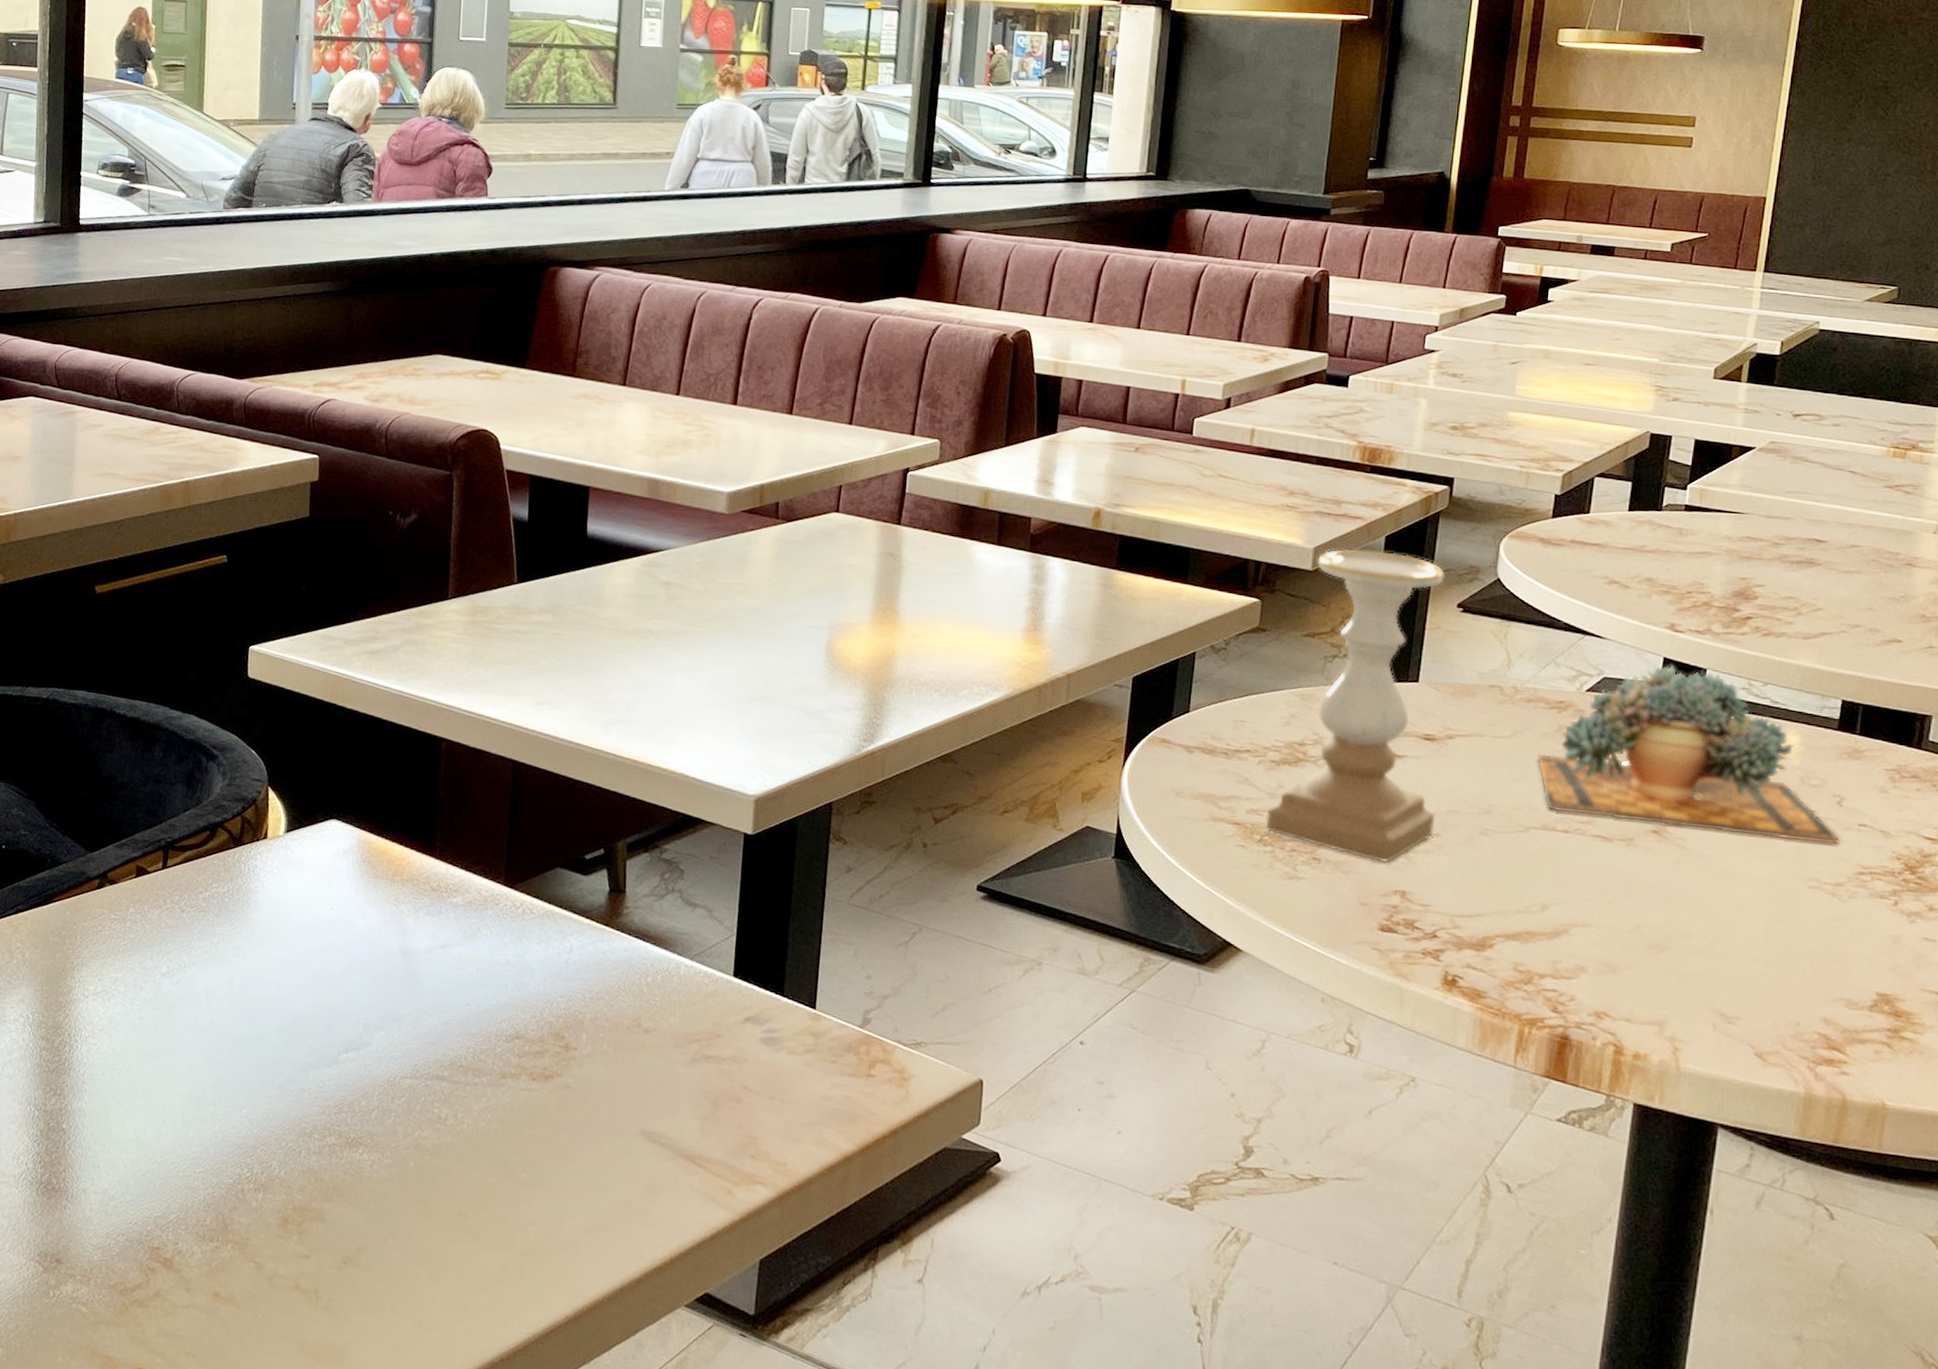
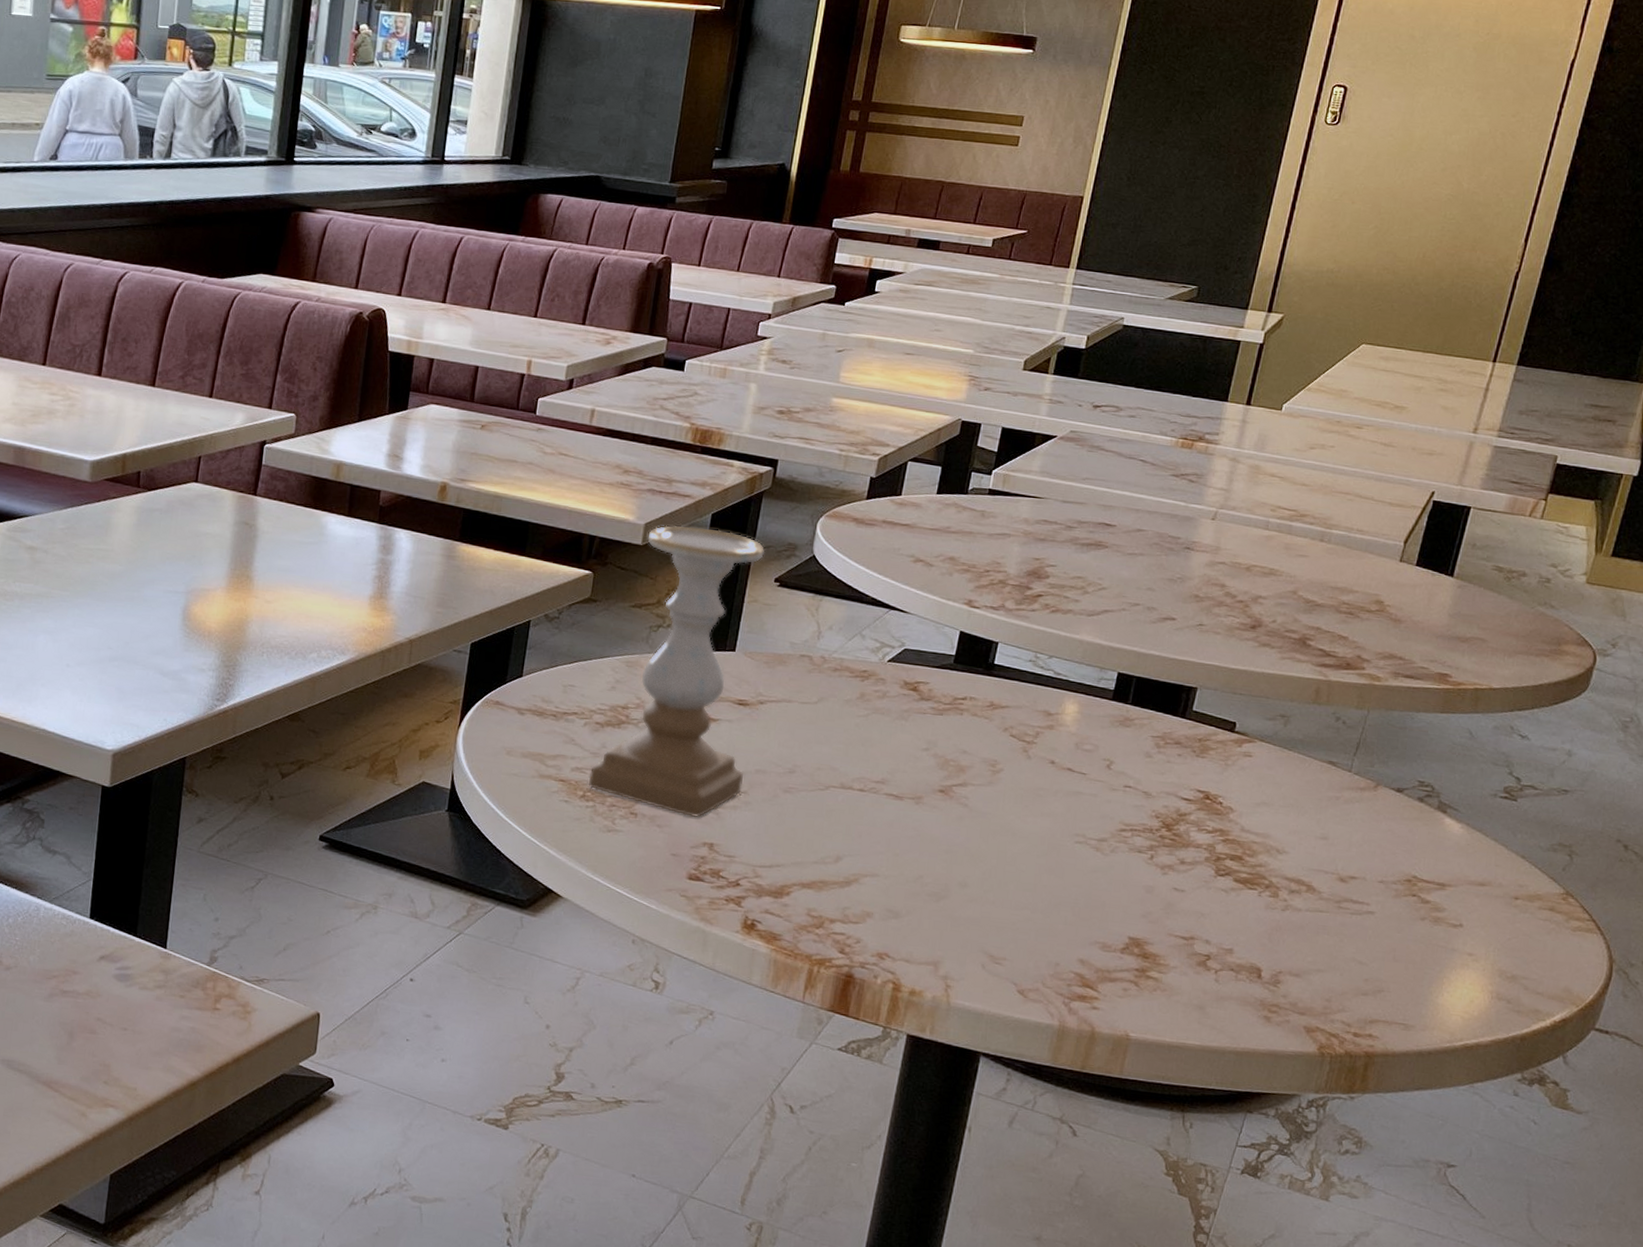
succulent plant: present [1537,665,1840,845] -> none [839,638,1107,804]

